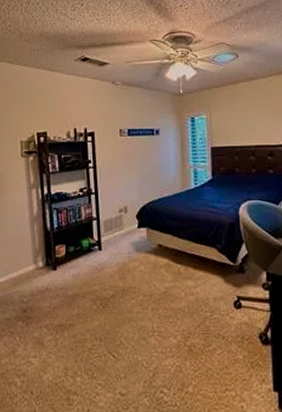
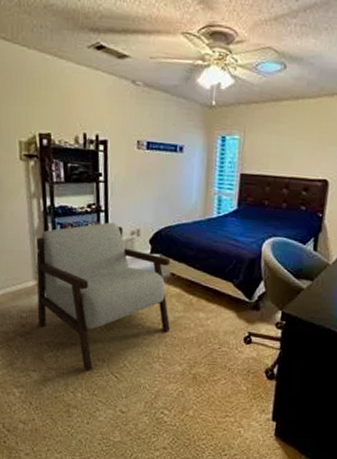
armchair: none [35,202,162,352] -> present [36,222,171,371]

